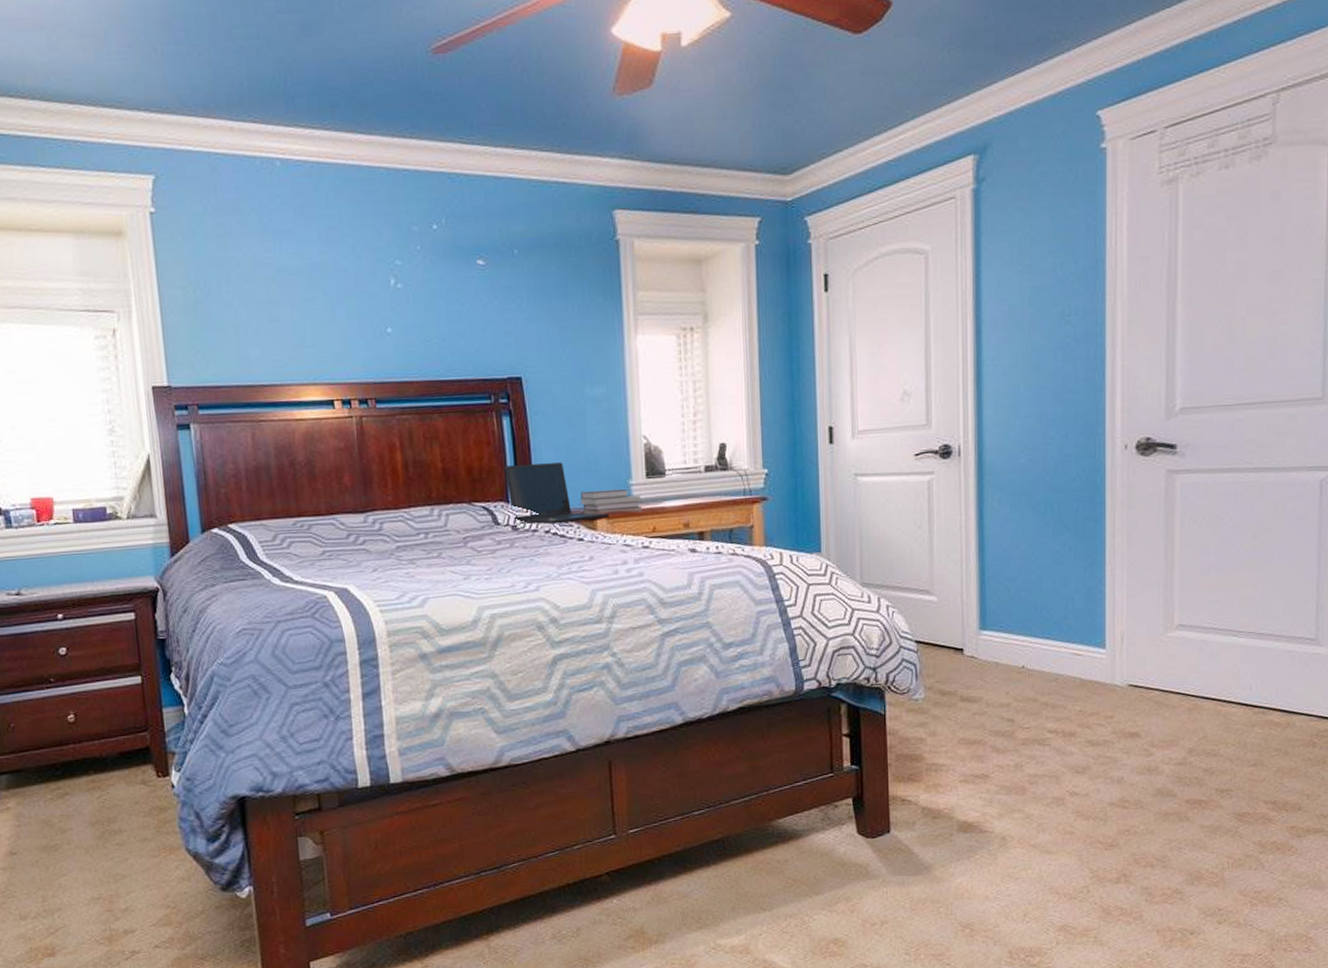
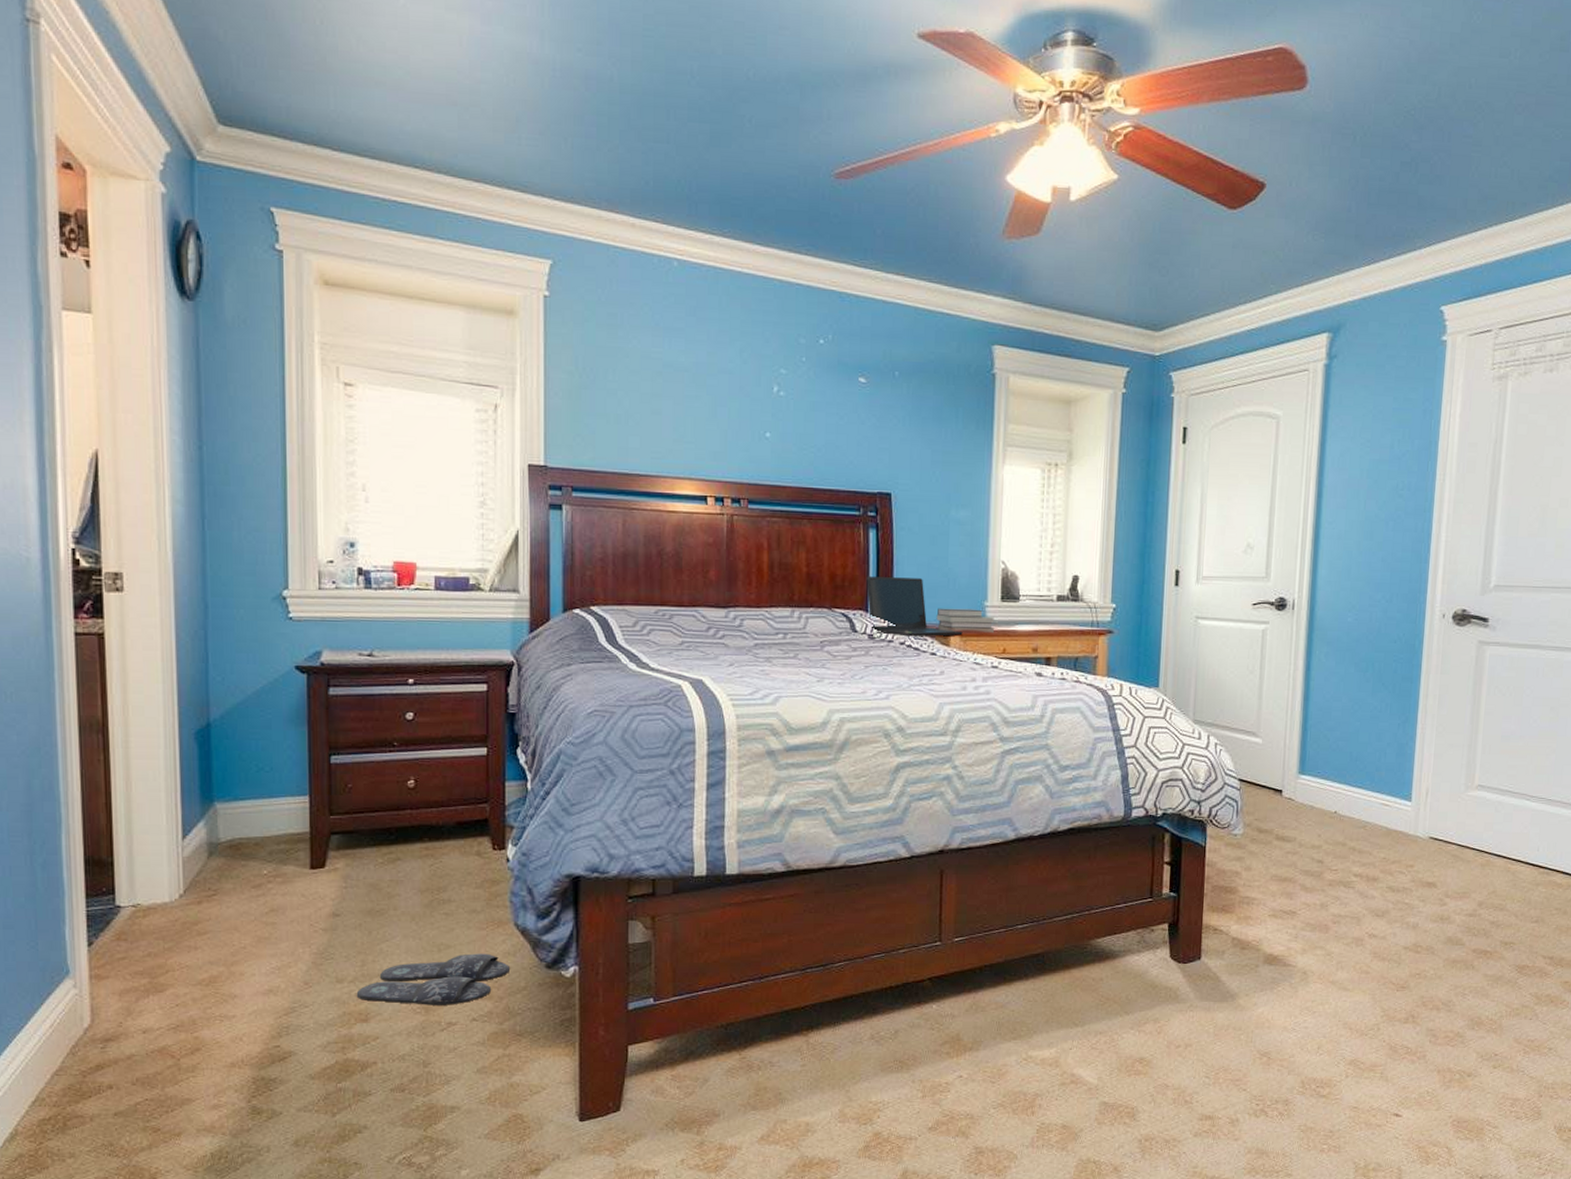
slippers: none [40,880,186,936] -> present [356,953,509,1005]

